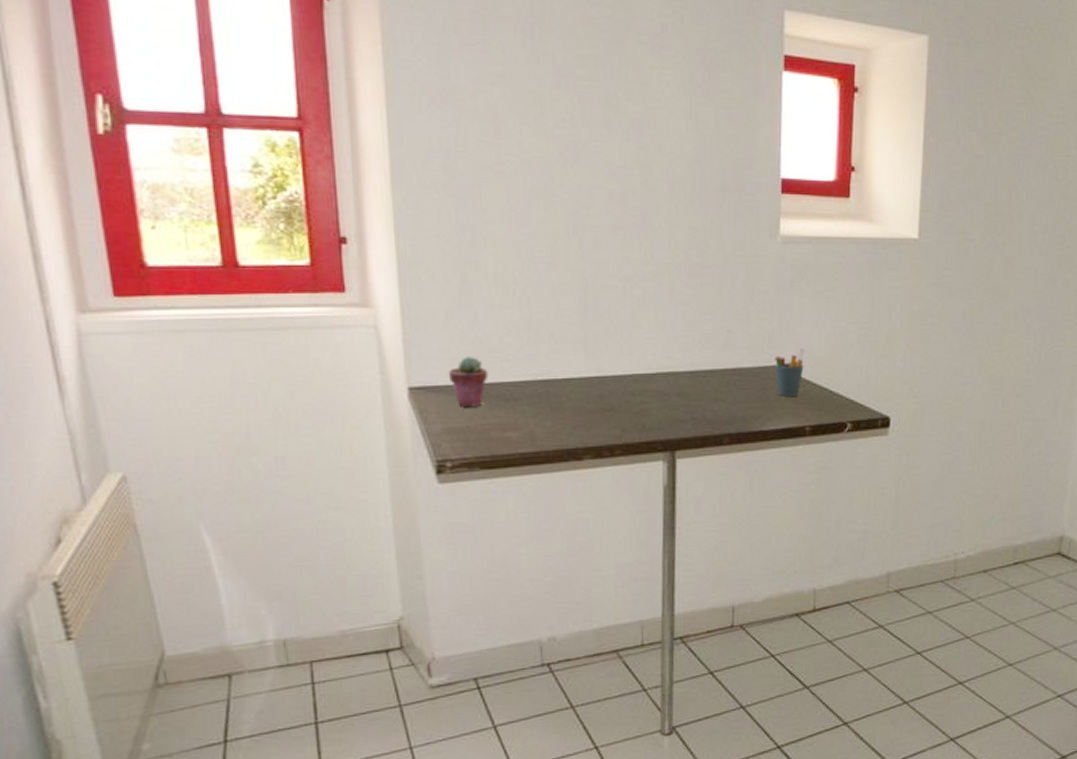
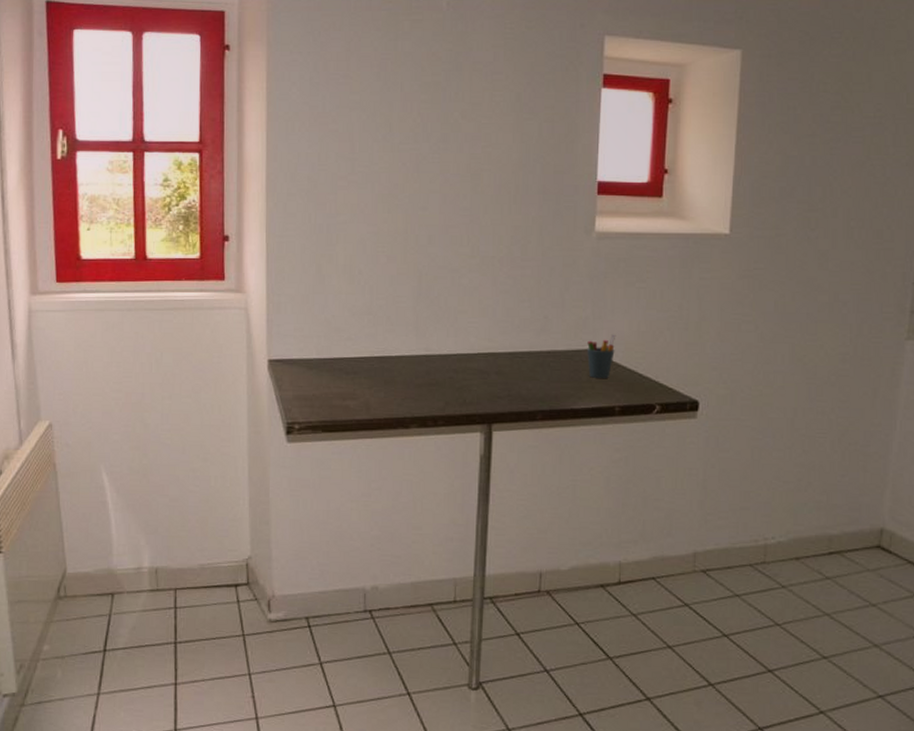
potted succulent: present [448,357,489,406] -> none [301,335,334,377]

